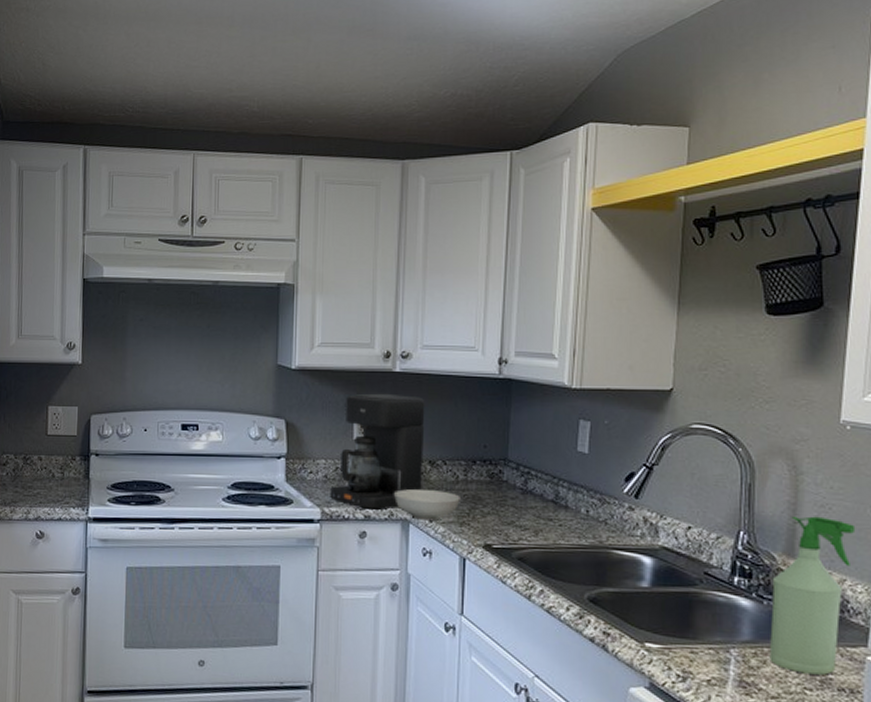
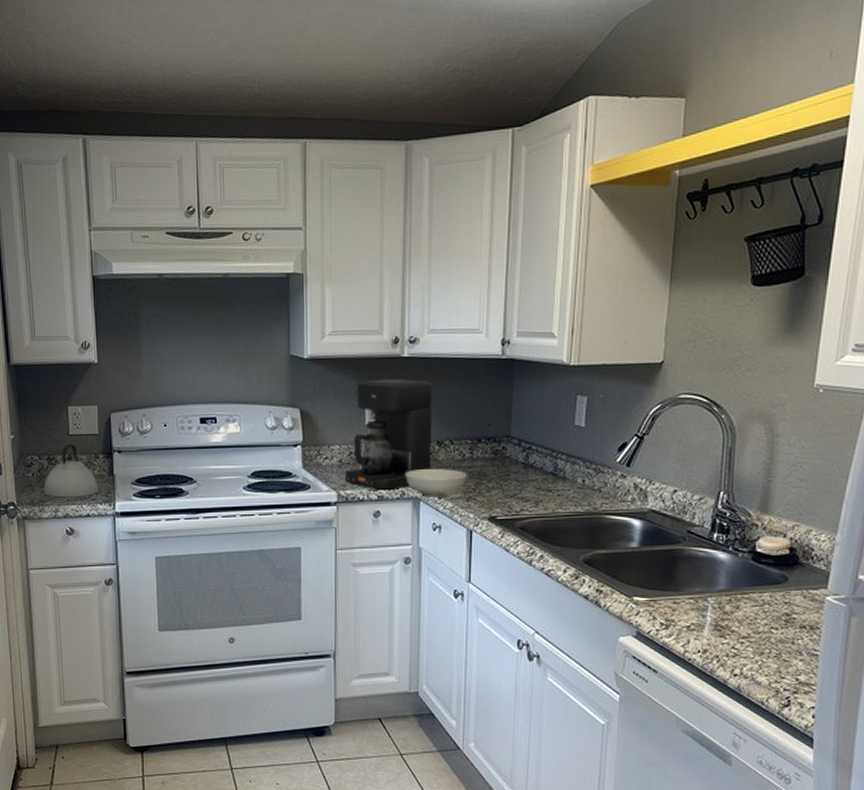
kettle: none [15,444,73,500] -> present [42,444,99,498]
spray bottle: present [769,516,856,675] -> none [742,474,823,615]

